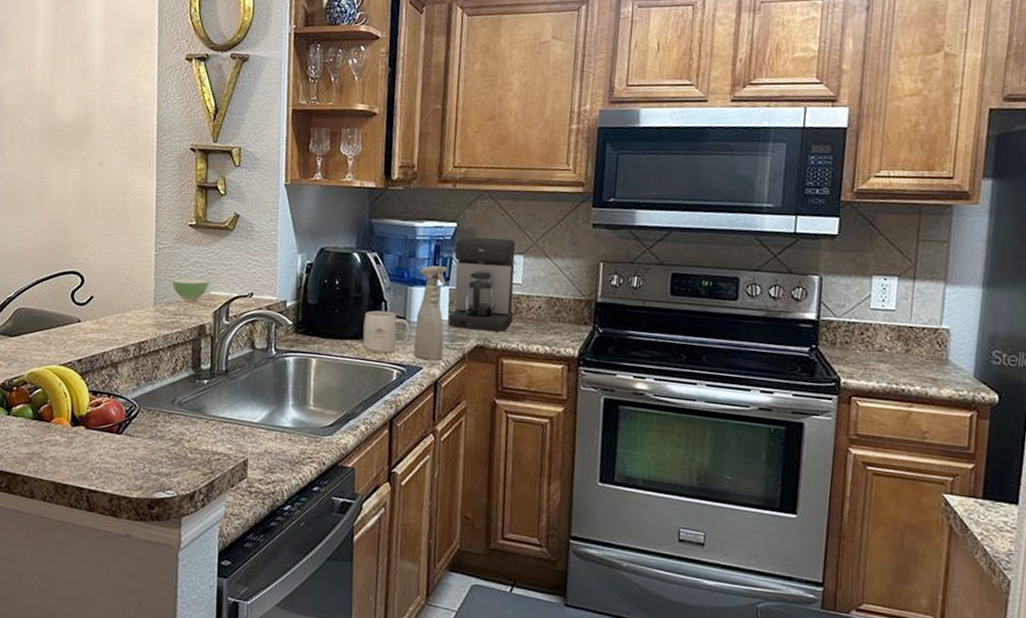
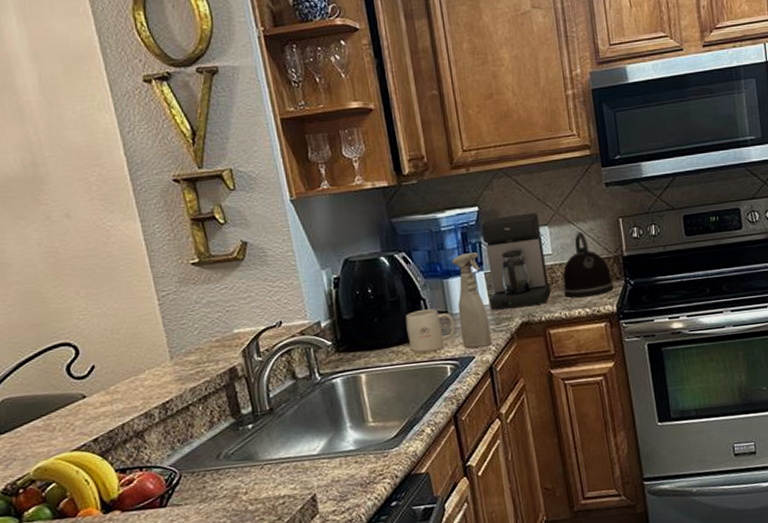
bowl: present [171,278,211,303] -> none [185,318,231,348]
kettle: none [525,267,580,336] -> present [562,231,614,298]

